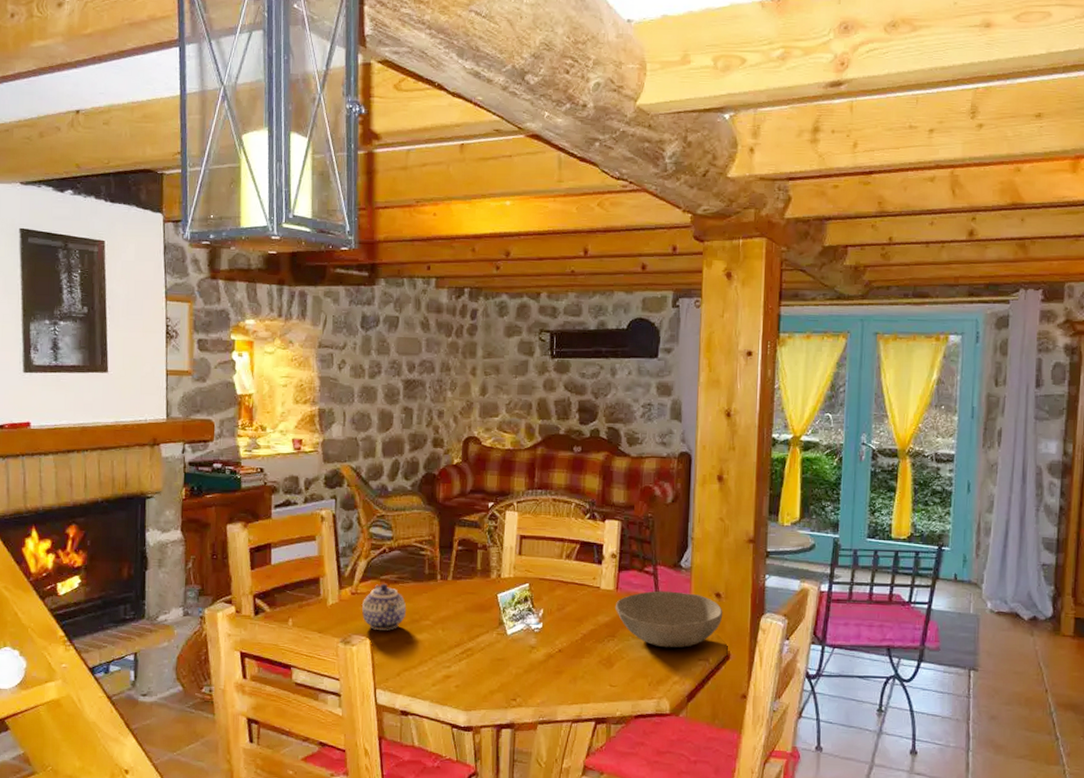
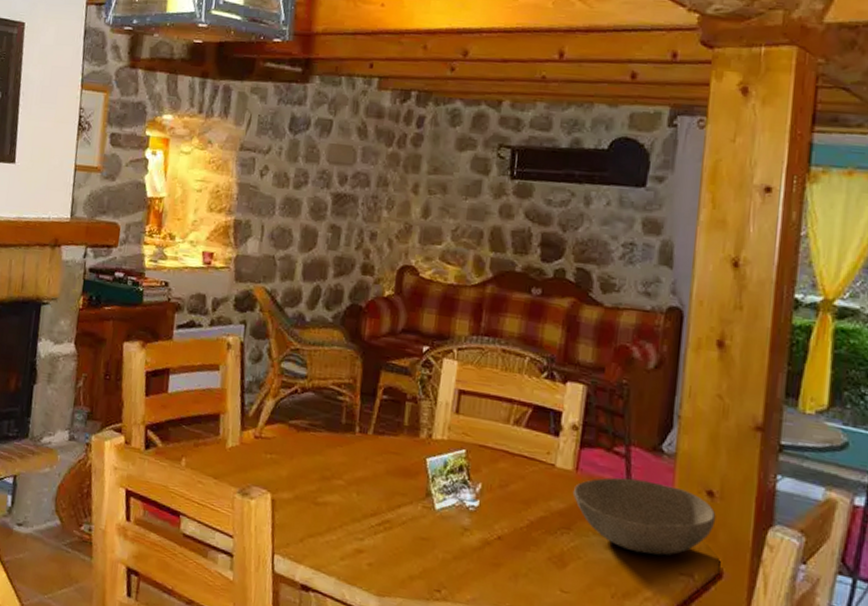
teapot: present [362,583,407,630] -> none [265,429,317,486]

